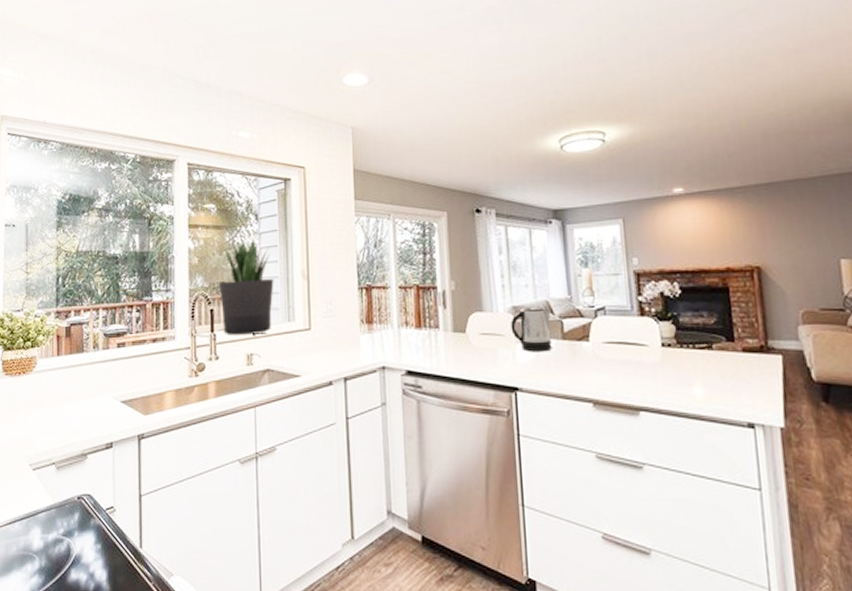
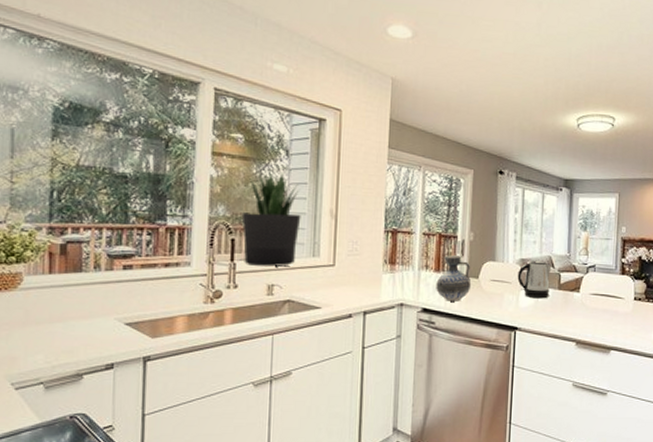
ceramic jug: none [419,307,459,361] -> present [436,254,472,302]

